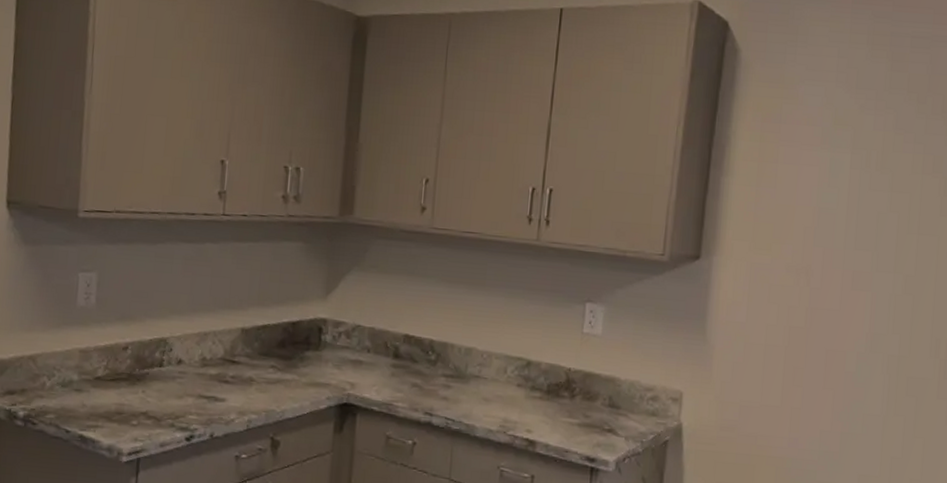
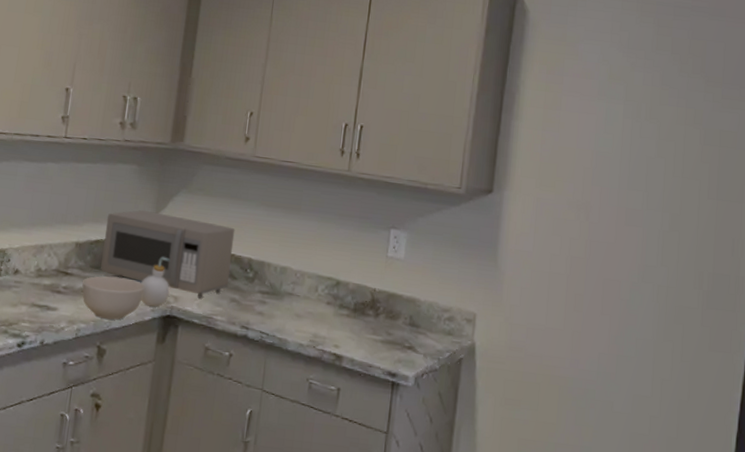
bowl: none [250,363,319,410] -> present [82,276,145,320]
microwave: none [270,291,414,384] -> present [101,210,235,299]
soap dispenser: none [314,341,346,395] -> present [141,257,170,307]

